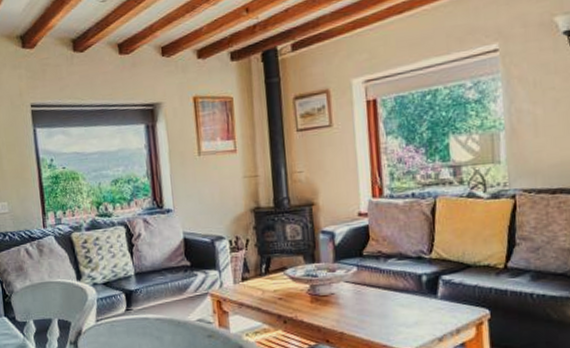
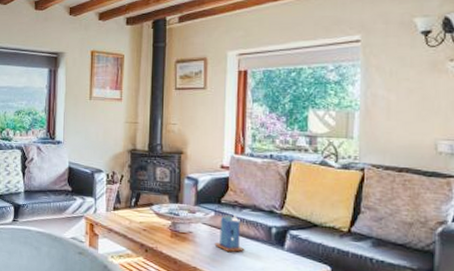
candle: none [360,266,395,309] -> present [214,214,245,252]

